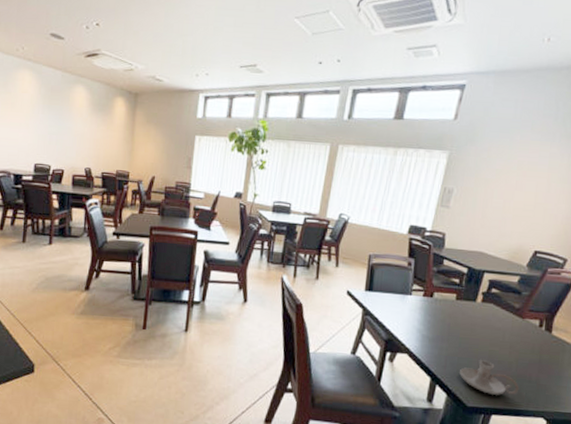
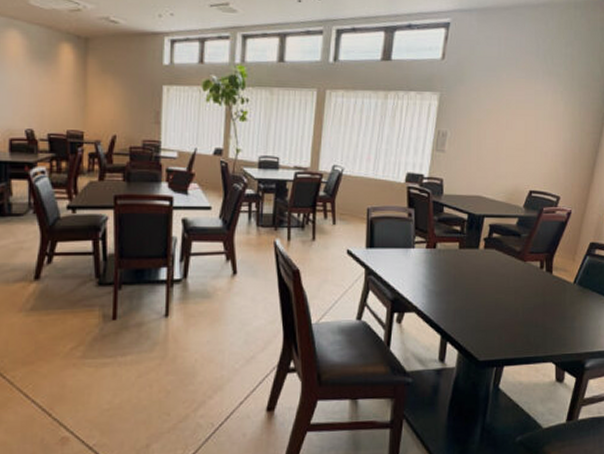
candle holder: present [460,360,520,395] -> none [469,310,527,345]

